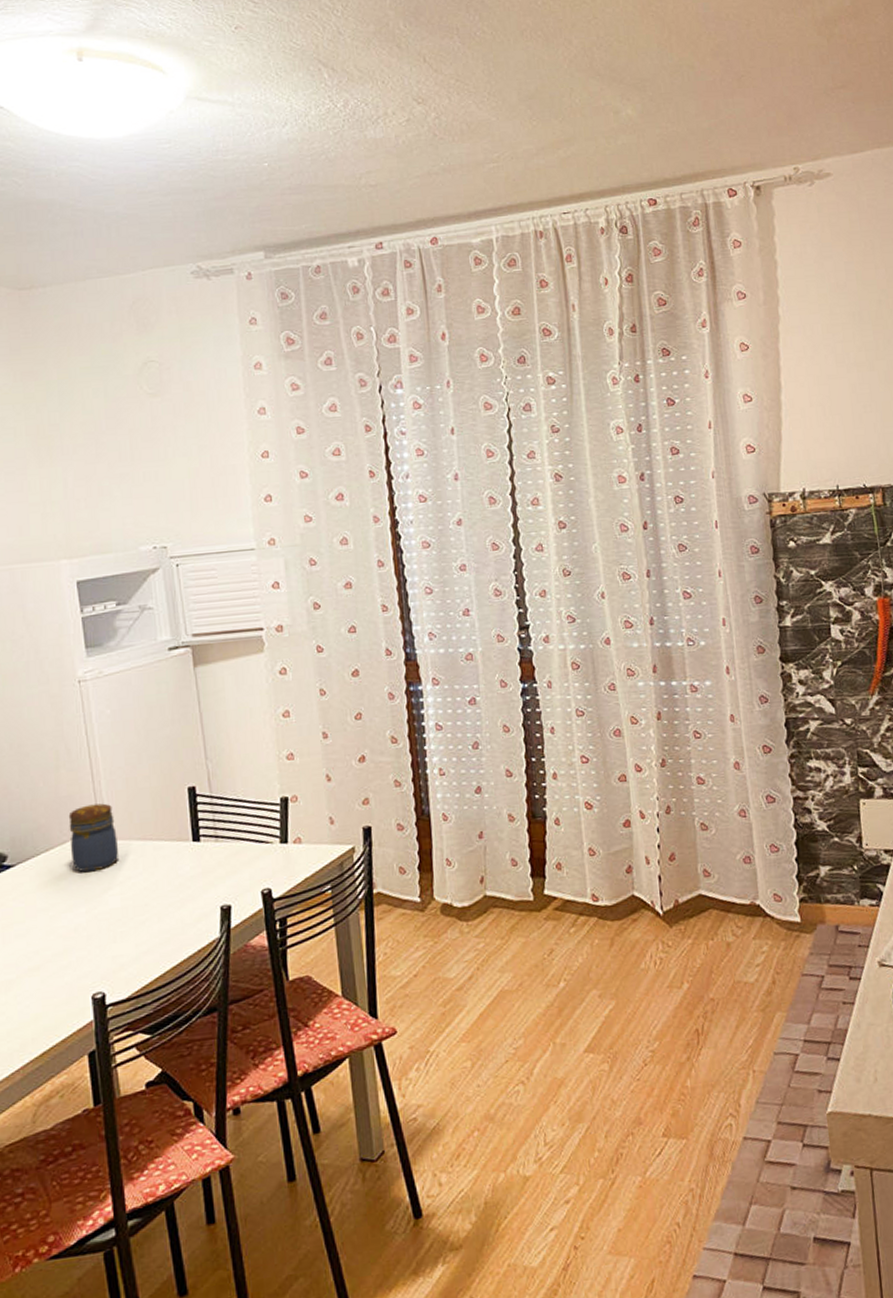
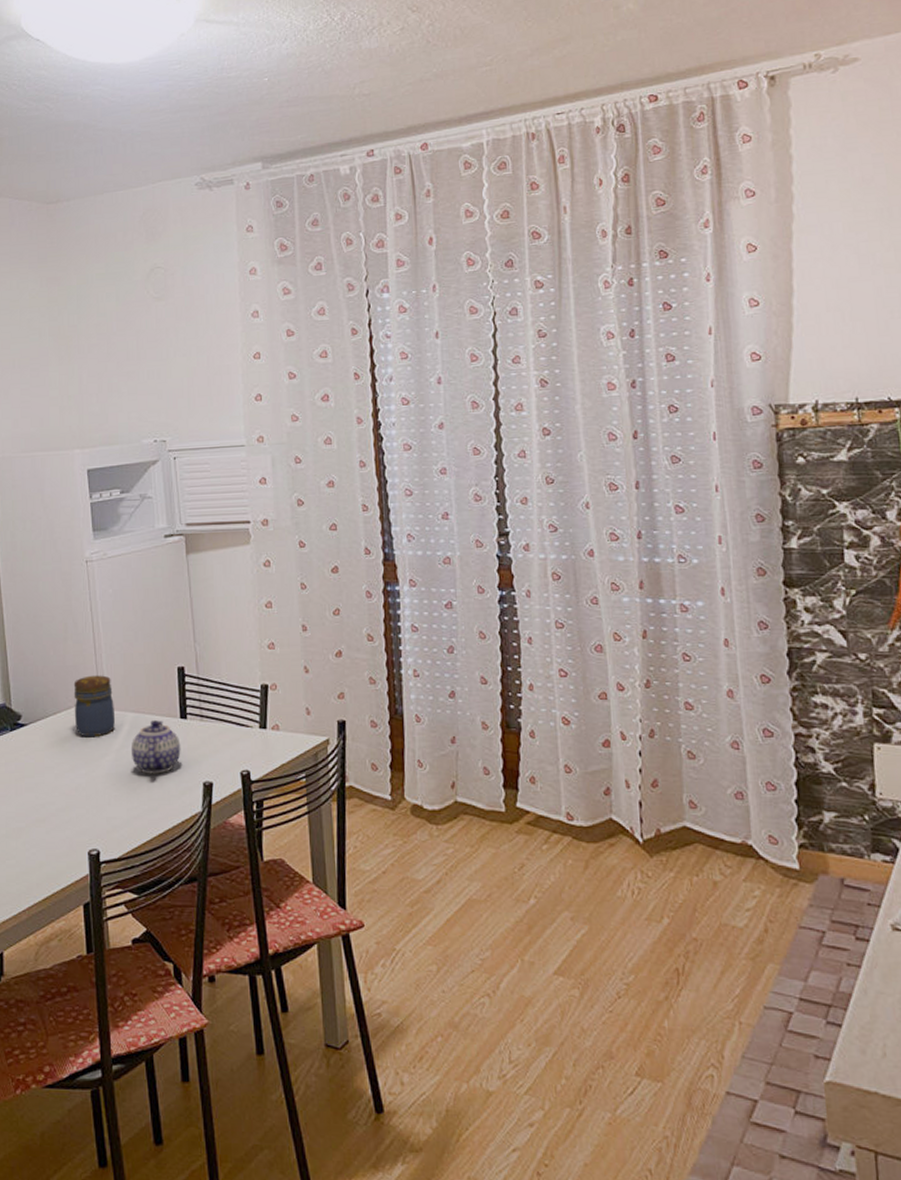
teapot: none [137,845,195,905] -> present [130,720,181,774]

